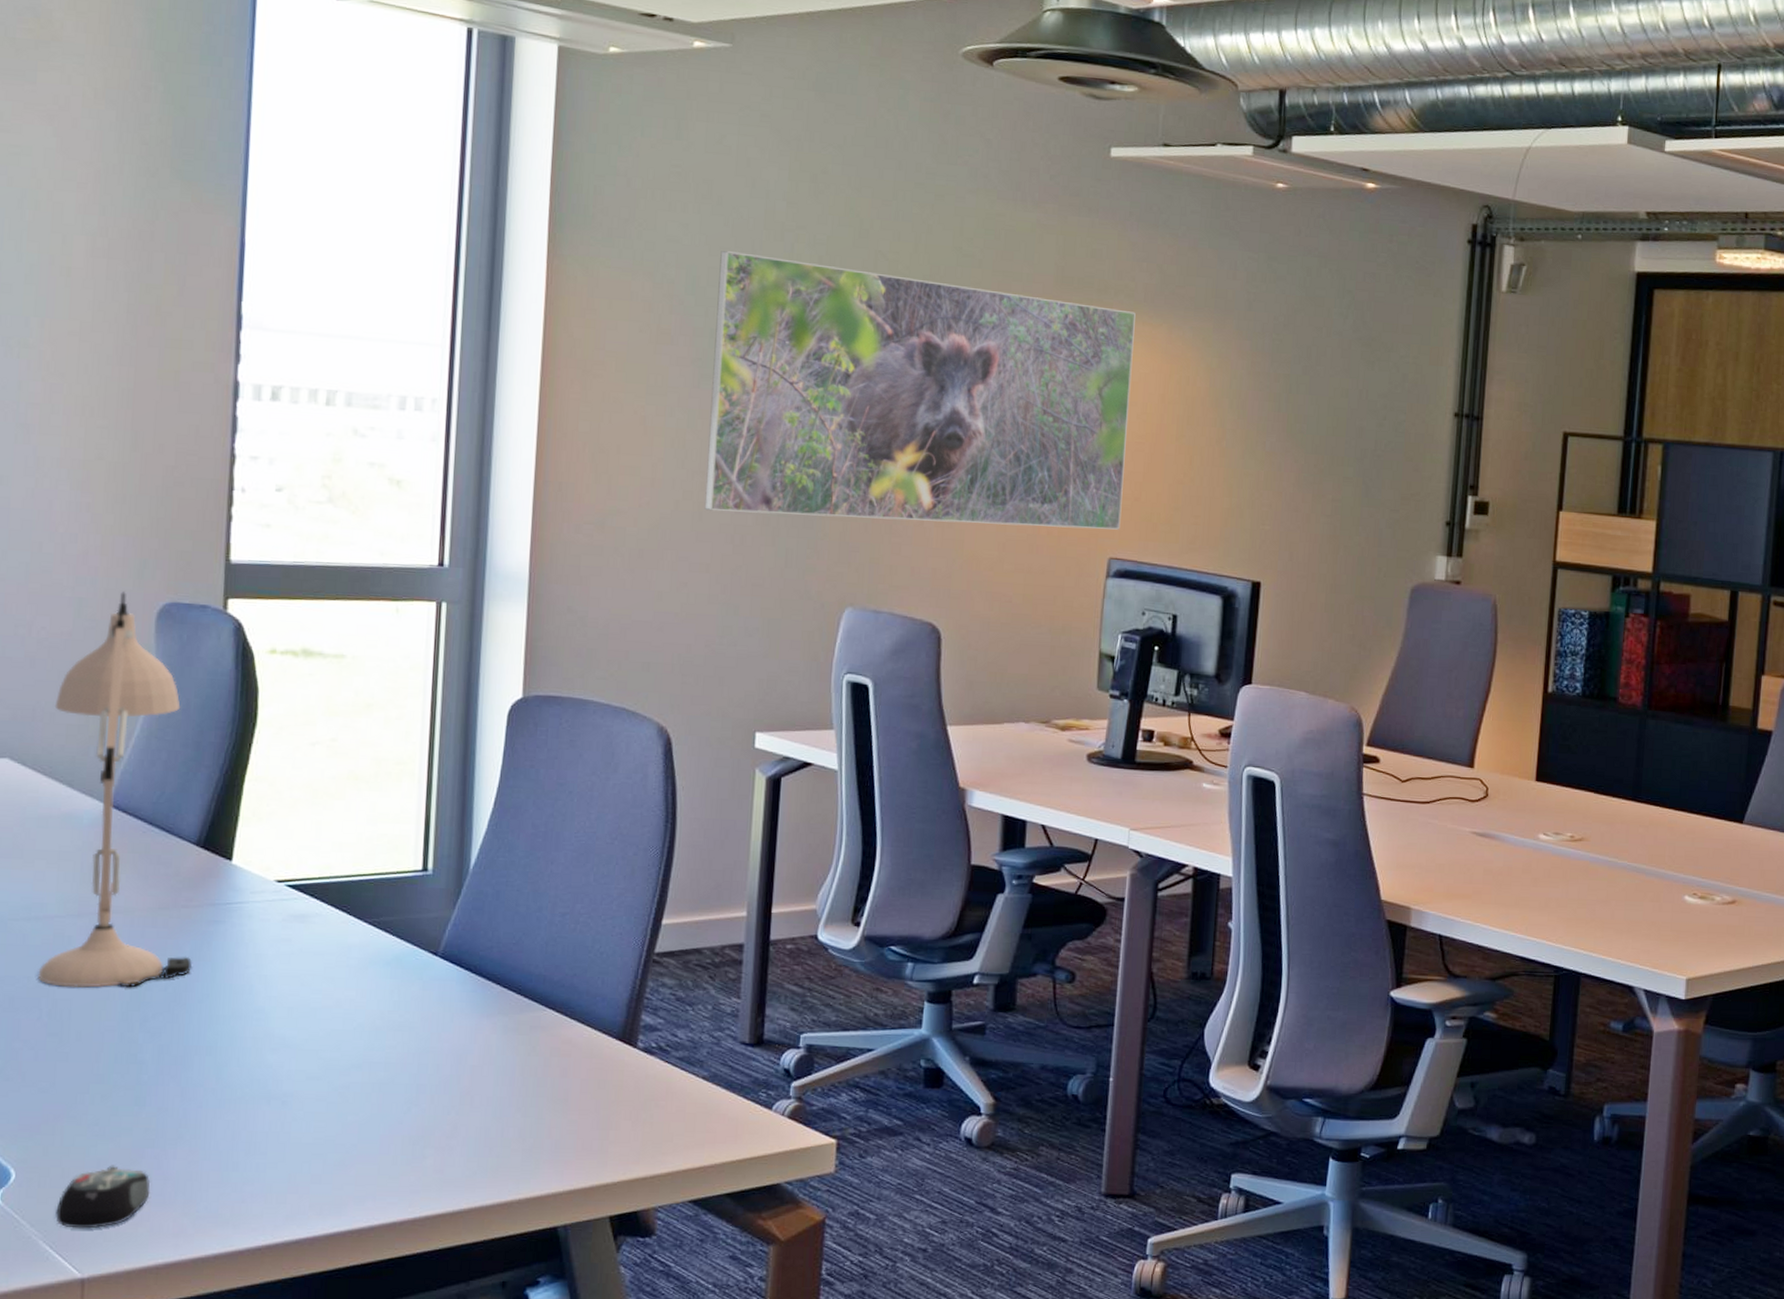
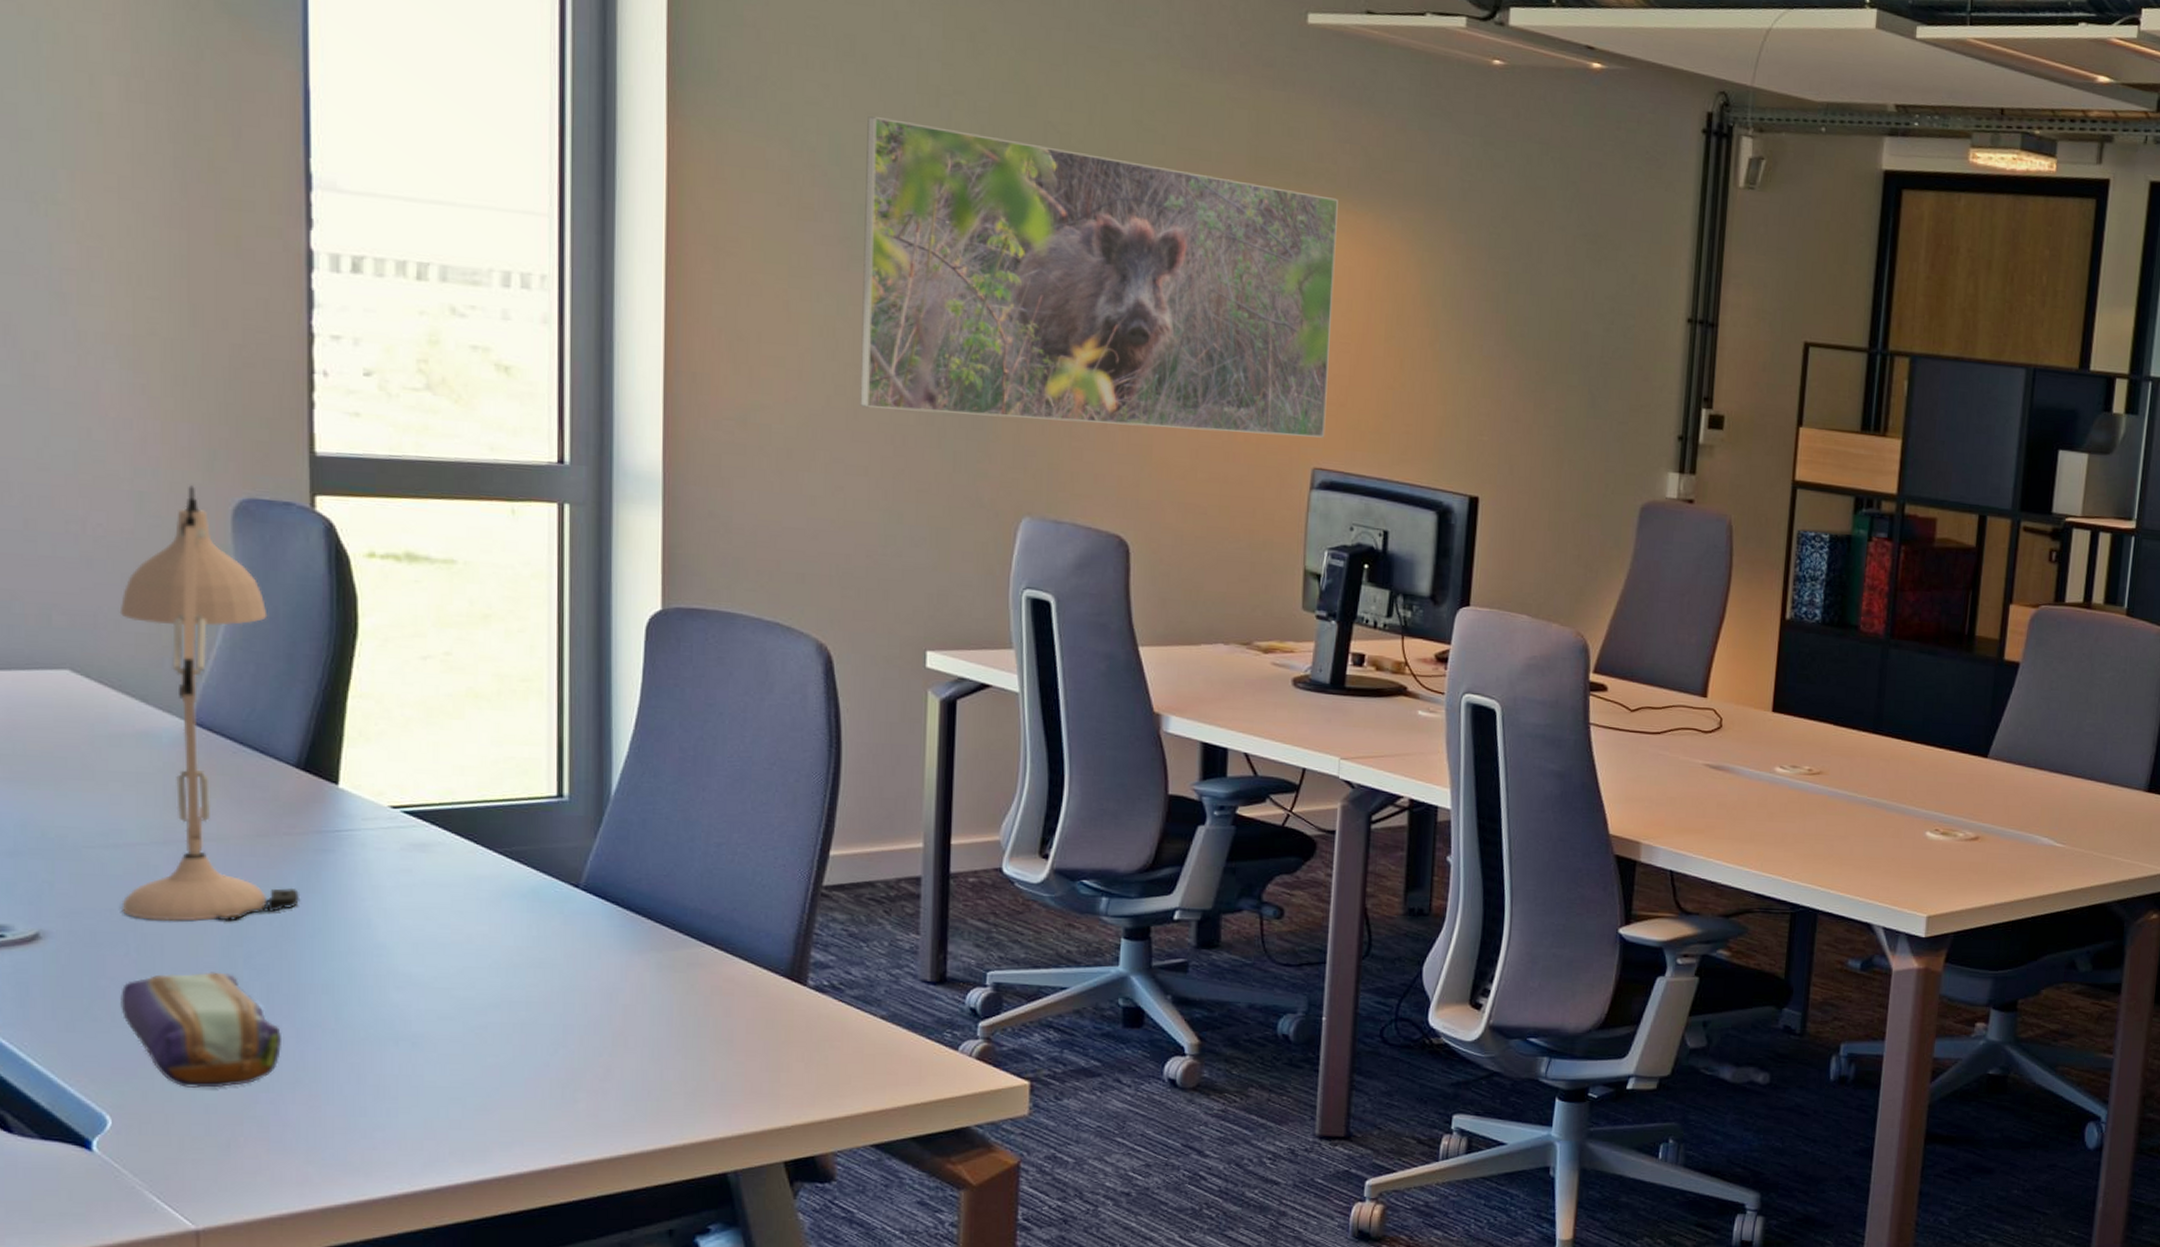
pencil case: none [30,1035,168,1144] -> present [120,972,281,1088]
computer mouse: present [56,1165,151,1229] -> none [162,1110,268,1178]

